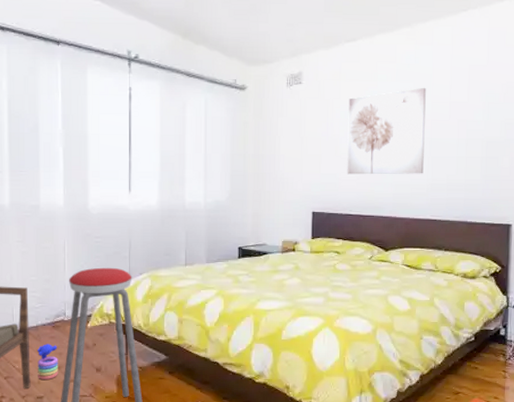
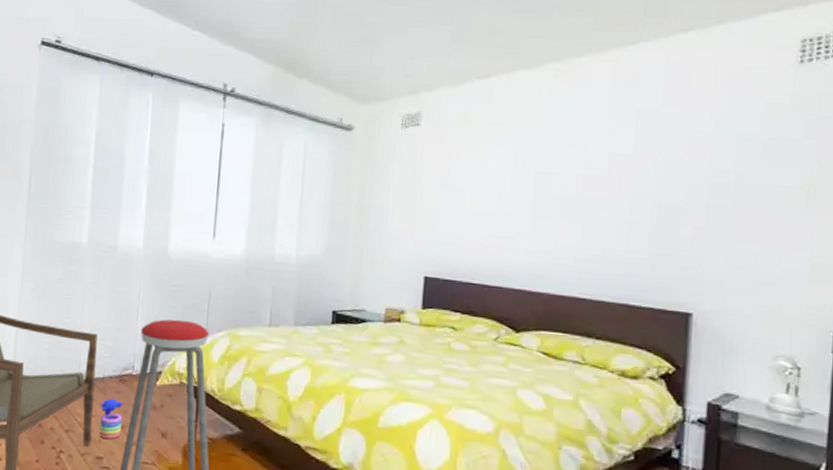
wall art: present [347,87,426,175] -> none [470,134,578,241]

